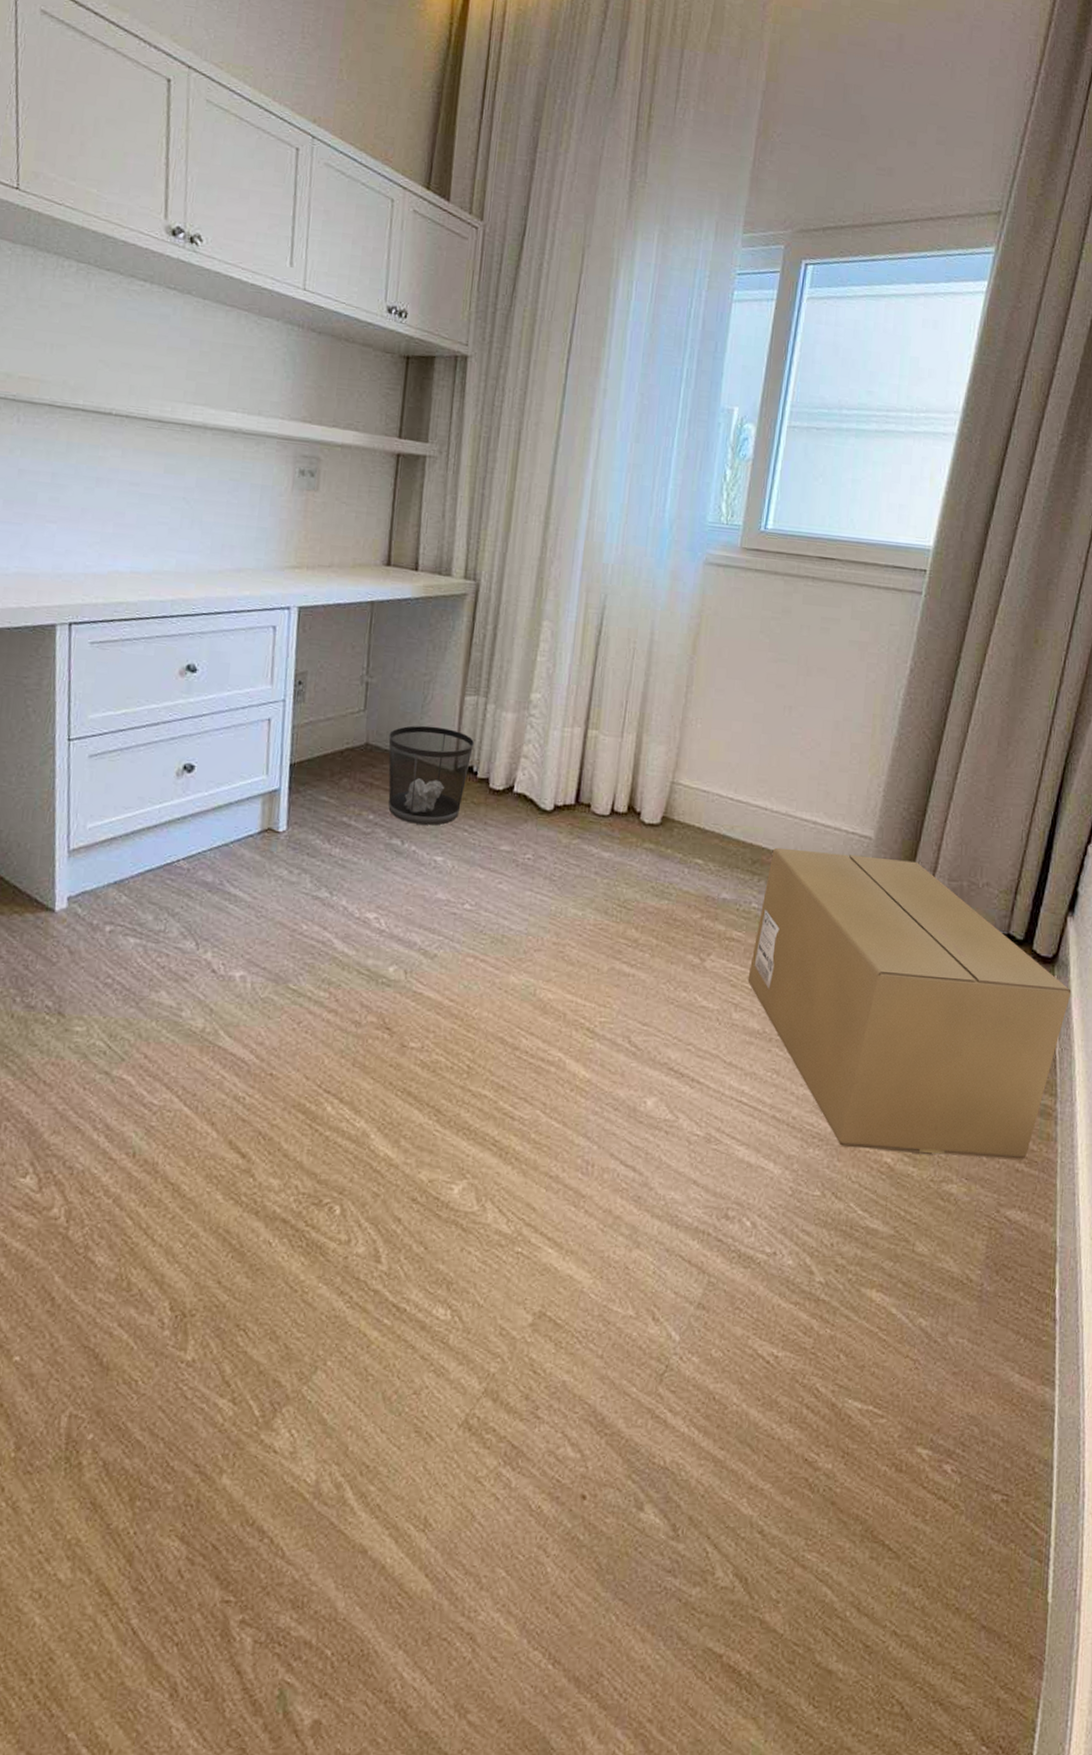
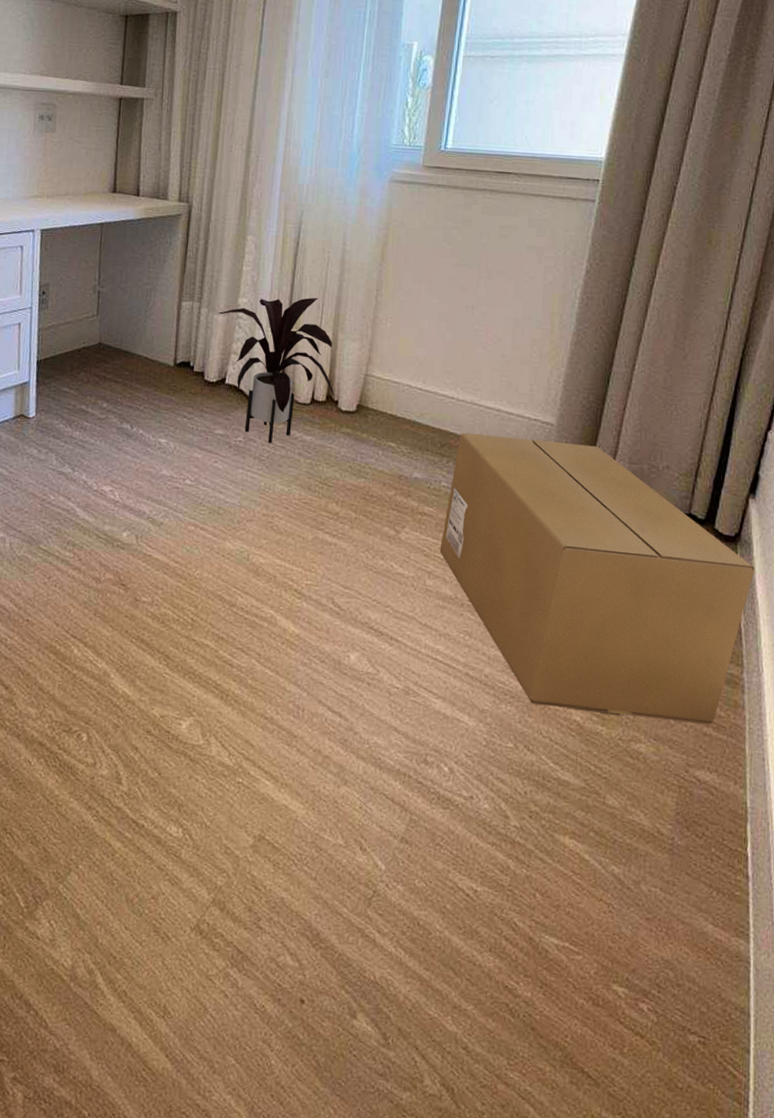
waste bin: present [388,725,475,825] -> none [118,327,191,412]
house plant: none [507,694,637,861] -> present [218,297,334,444]

